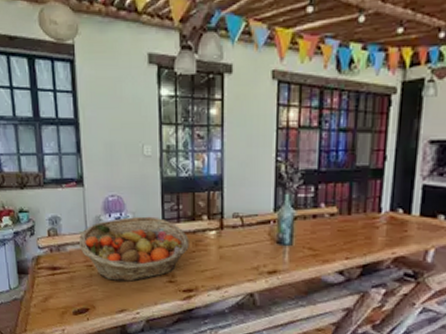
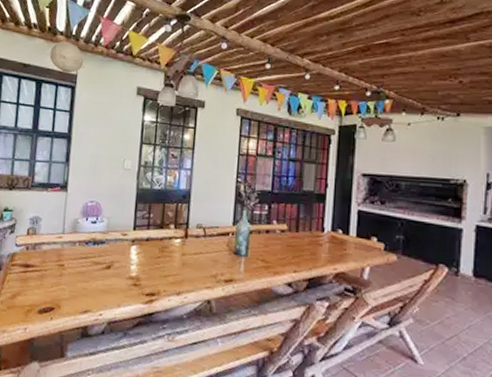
fruit basket: present [79,216,189,282] -> none [55,221,156,283]

